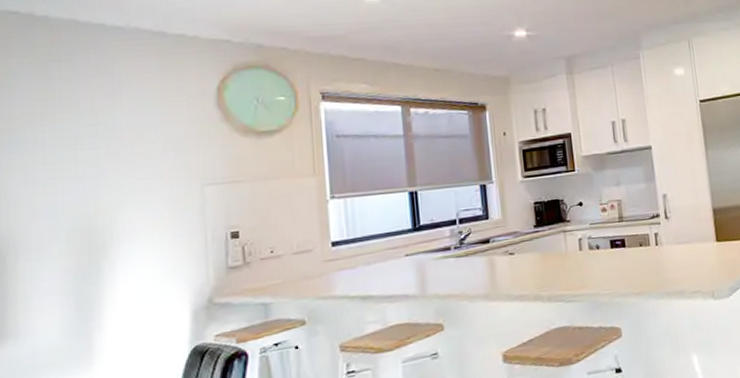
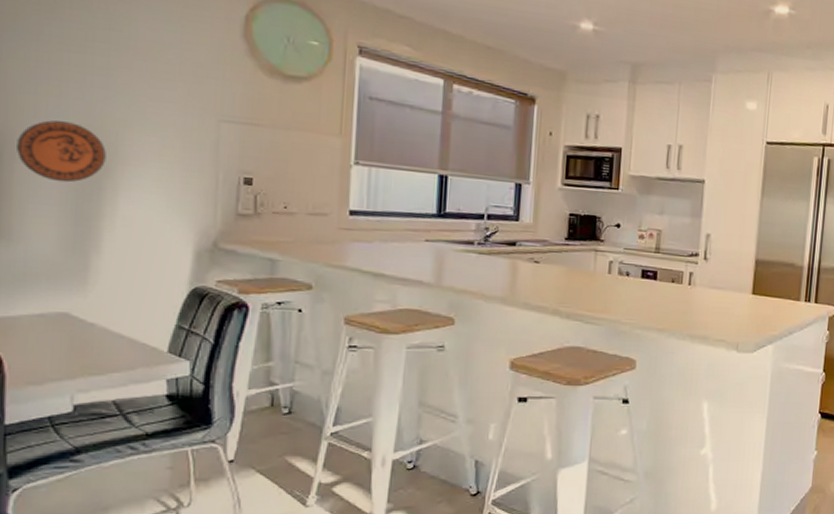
decorative plate: none [17,214,102,273] -> present [15,120,106,183]

